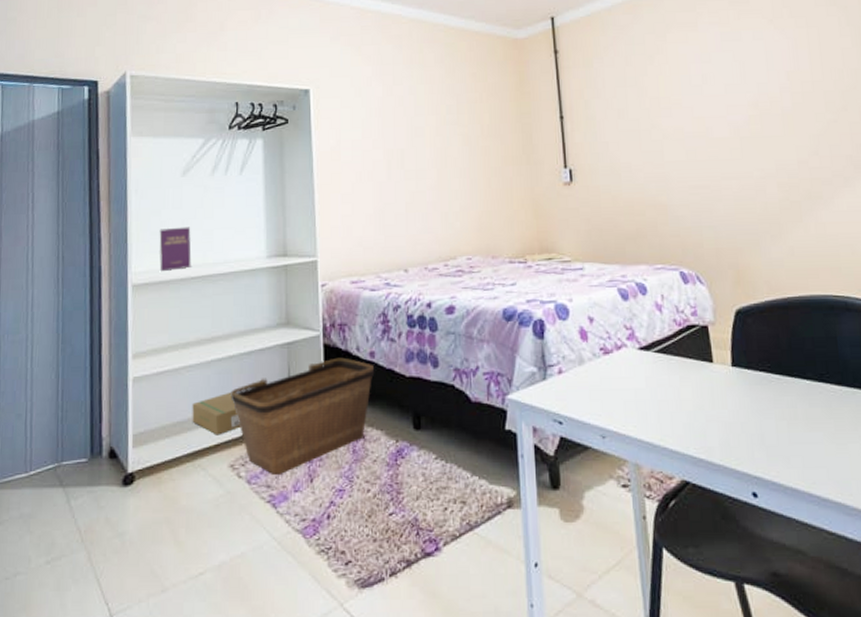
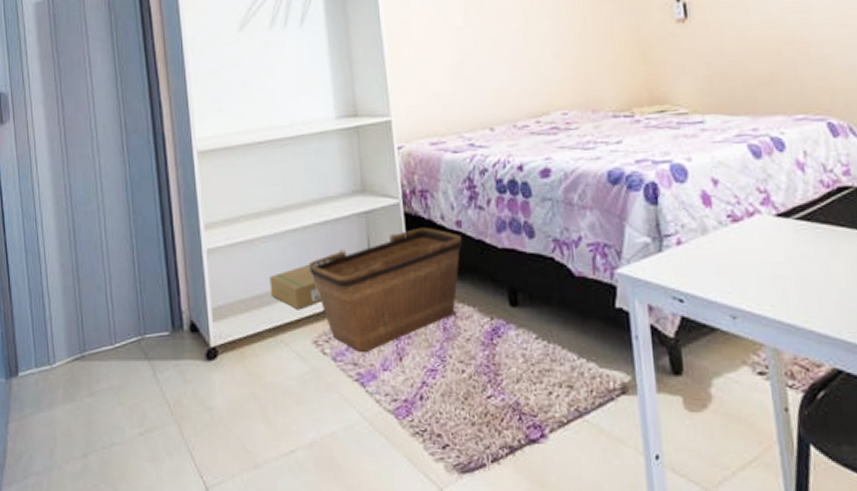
book: present [159,226,192,271] -> none [220,87,257,136]

